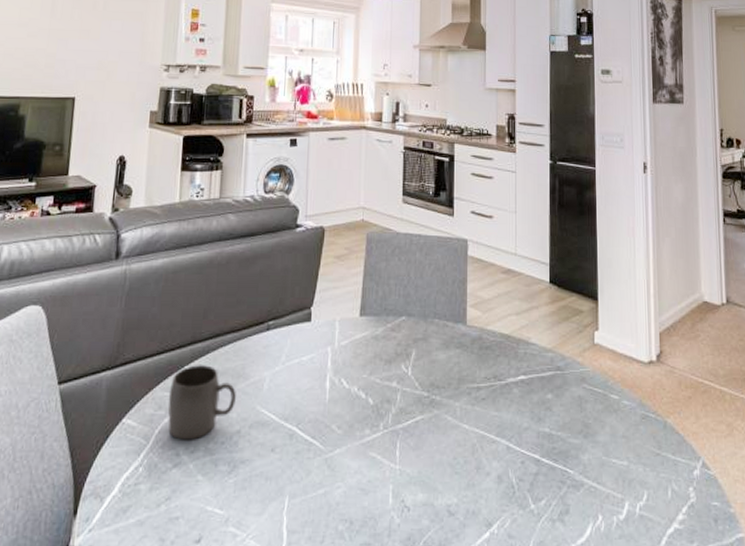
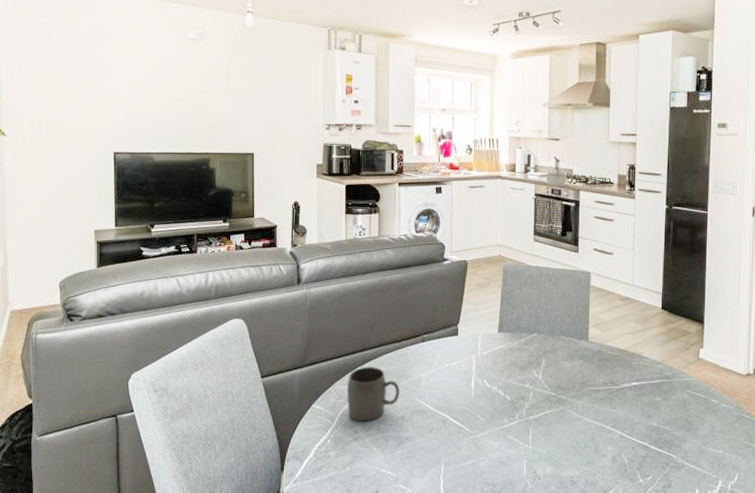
kettle: none [416,105,440,139] -> present [546,157,567,187]

